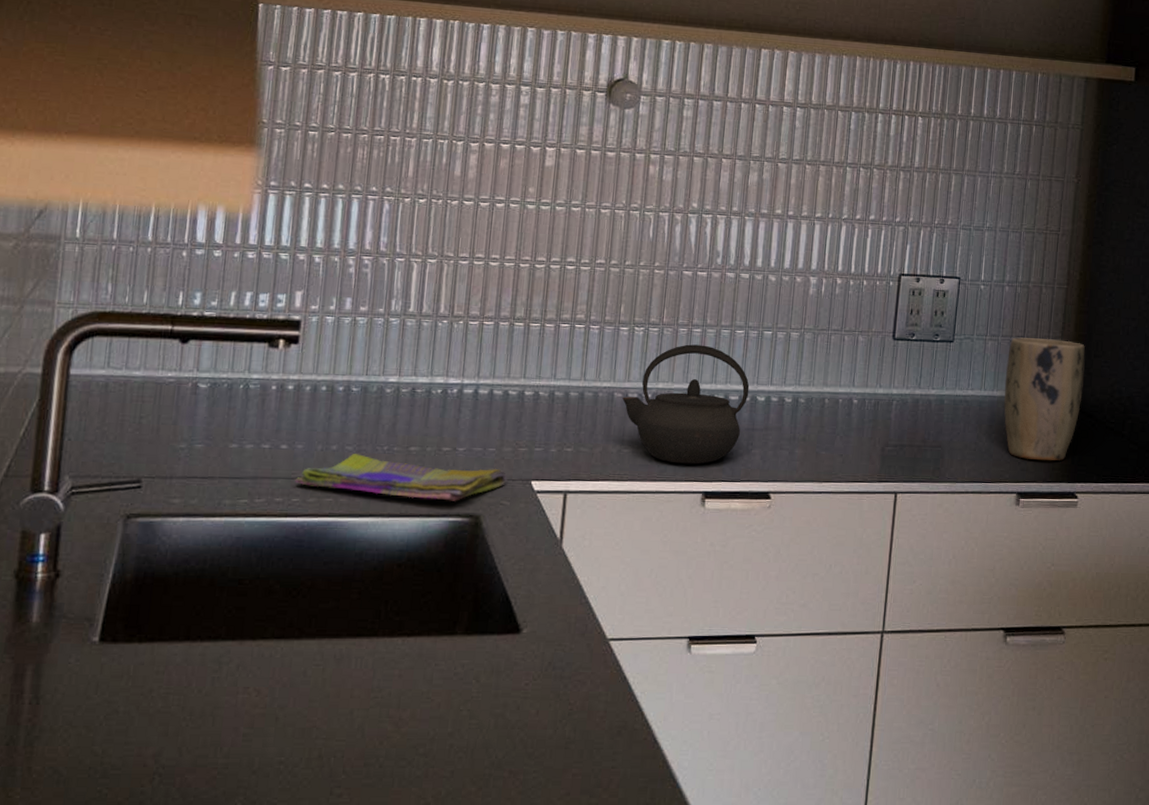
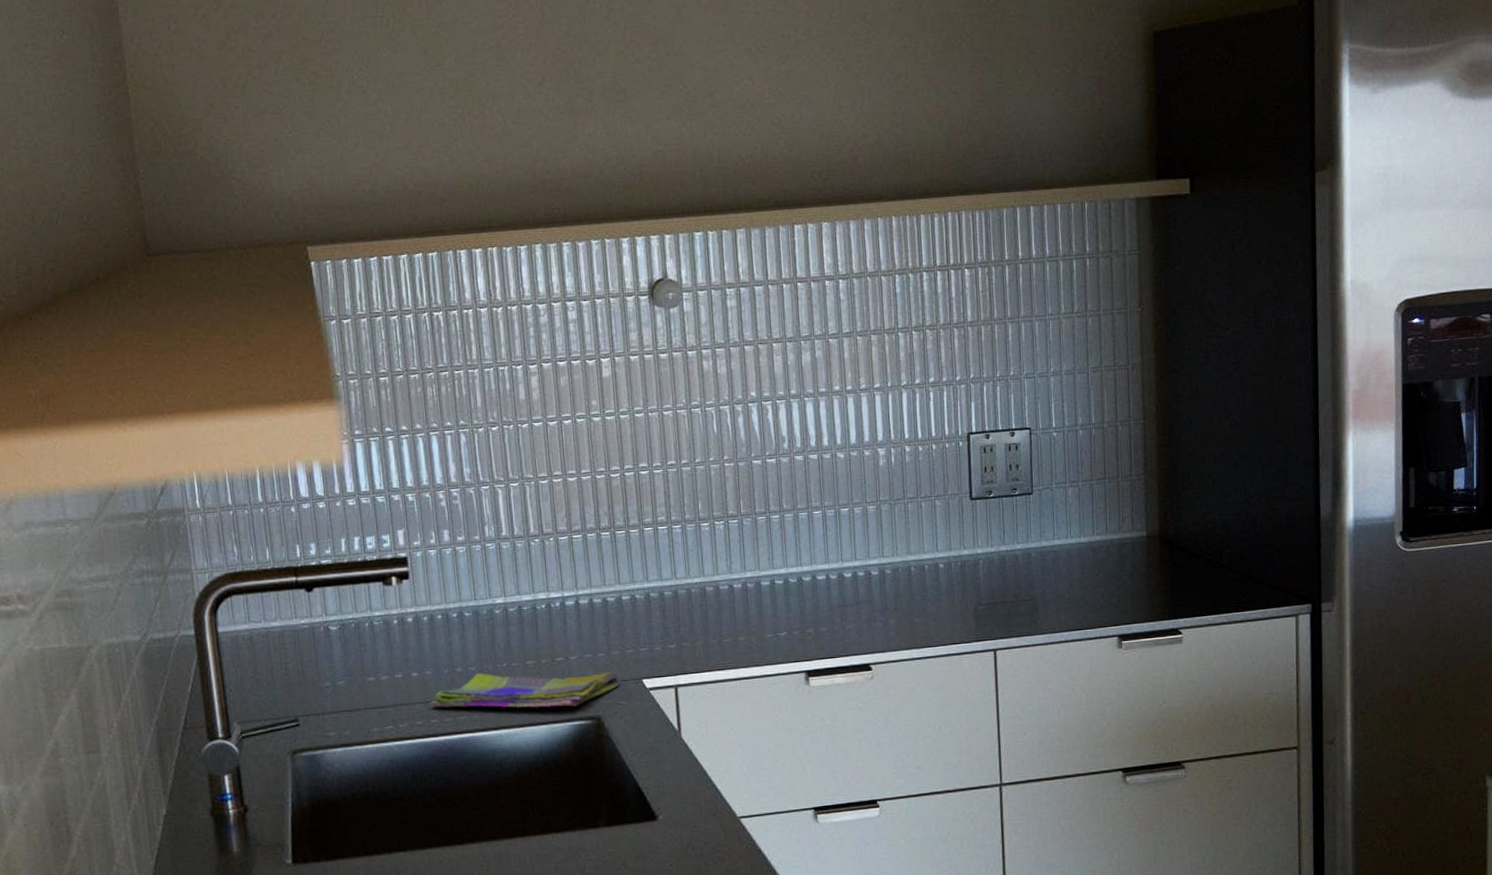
kettle: present [622,344,750,464] -> none [714,530,835,647]
plant pot: present [1003,337,1086,461] -> none [1090,477,1174,602]

